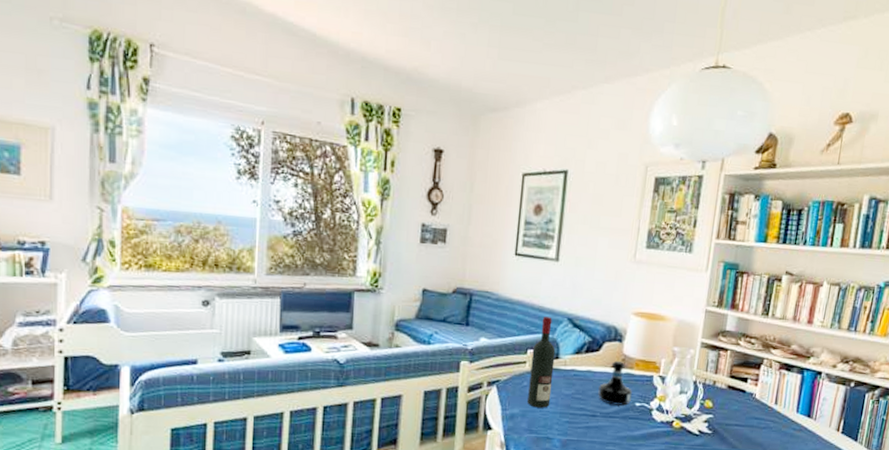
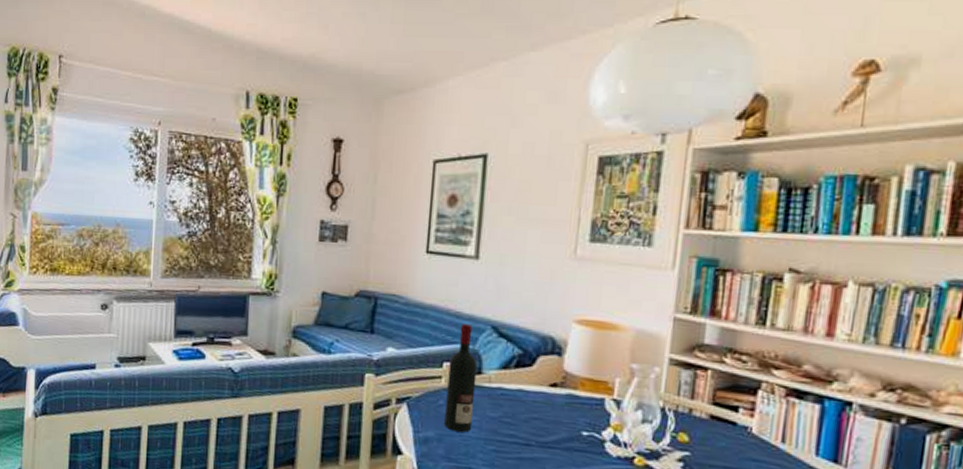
tequila bottle: present [598,360,632,406] -> none [532,378,577,434]

